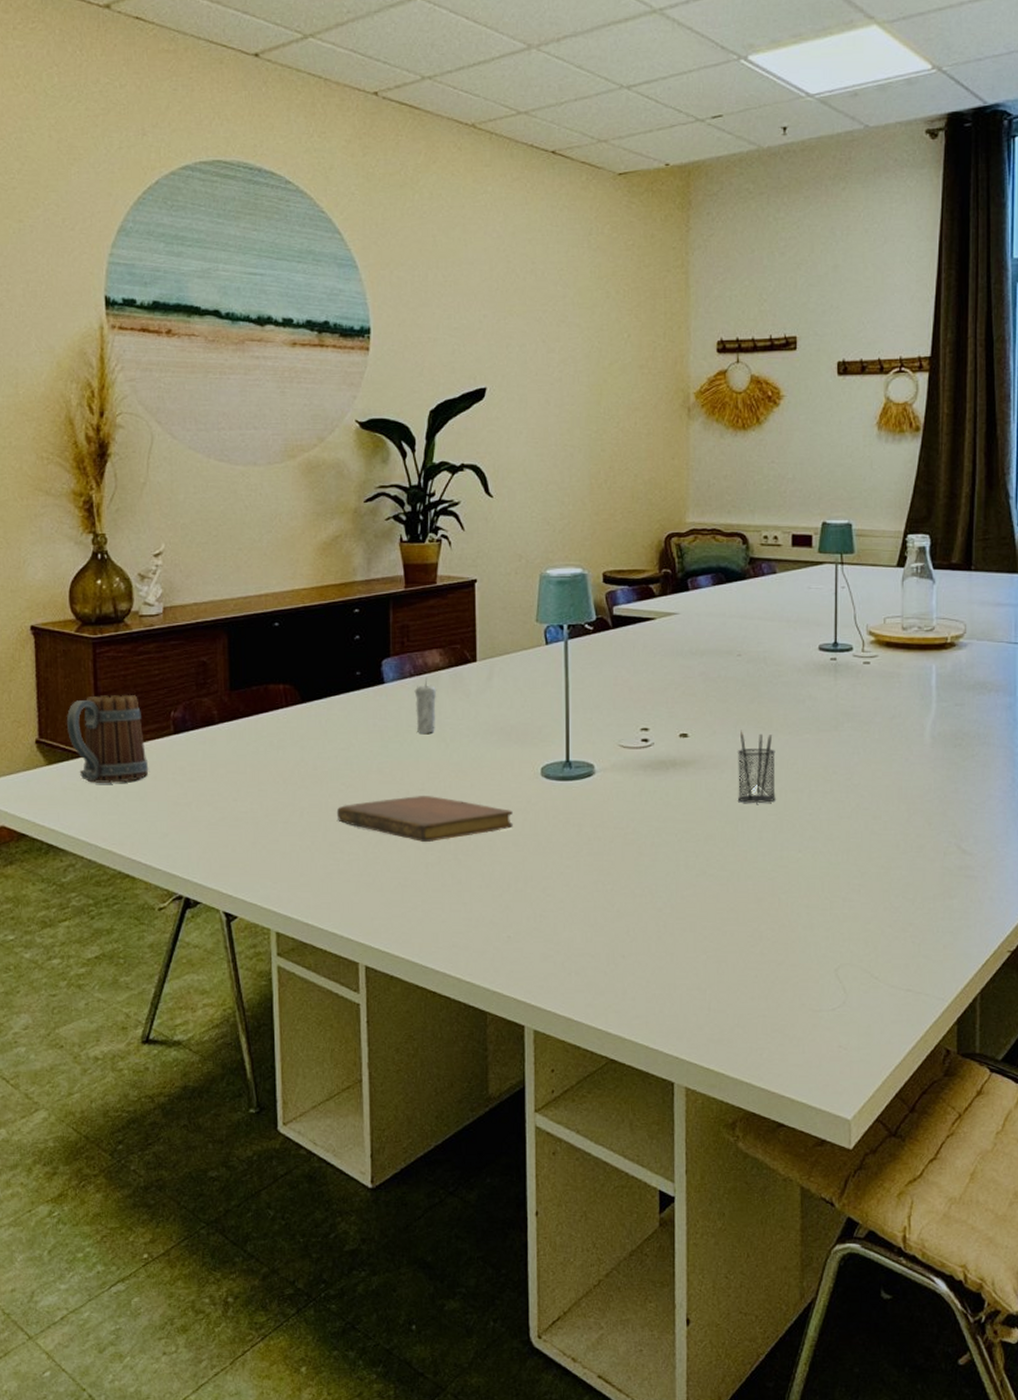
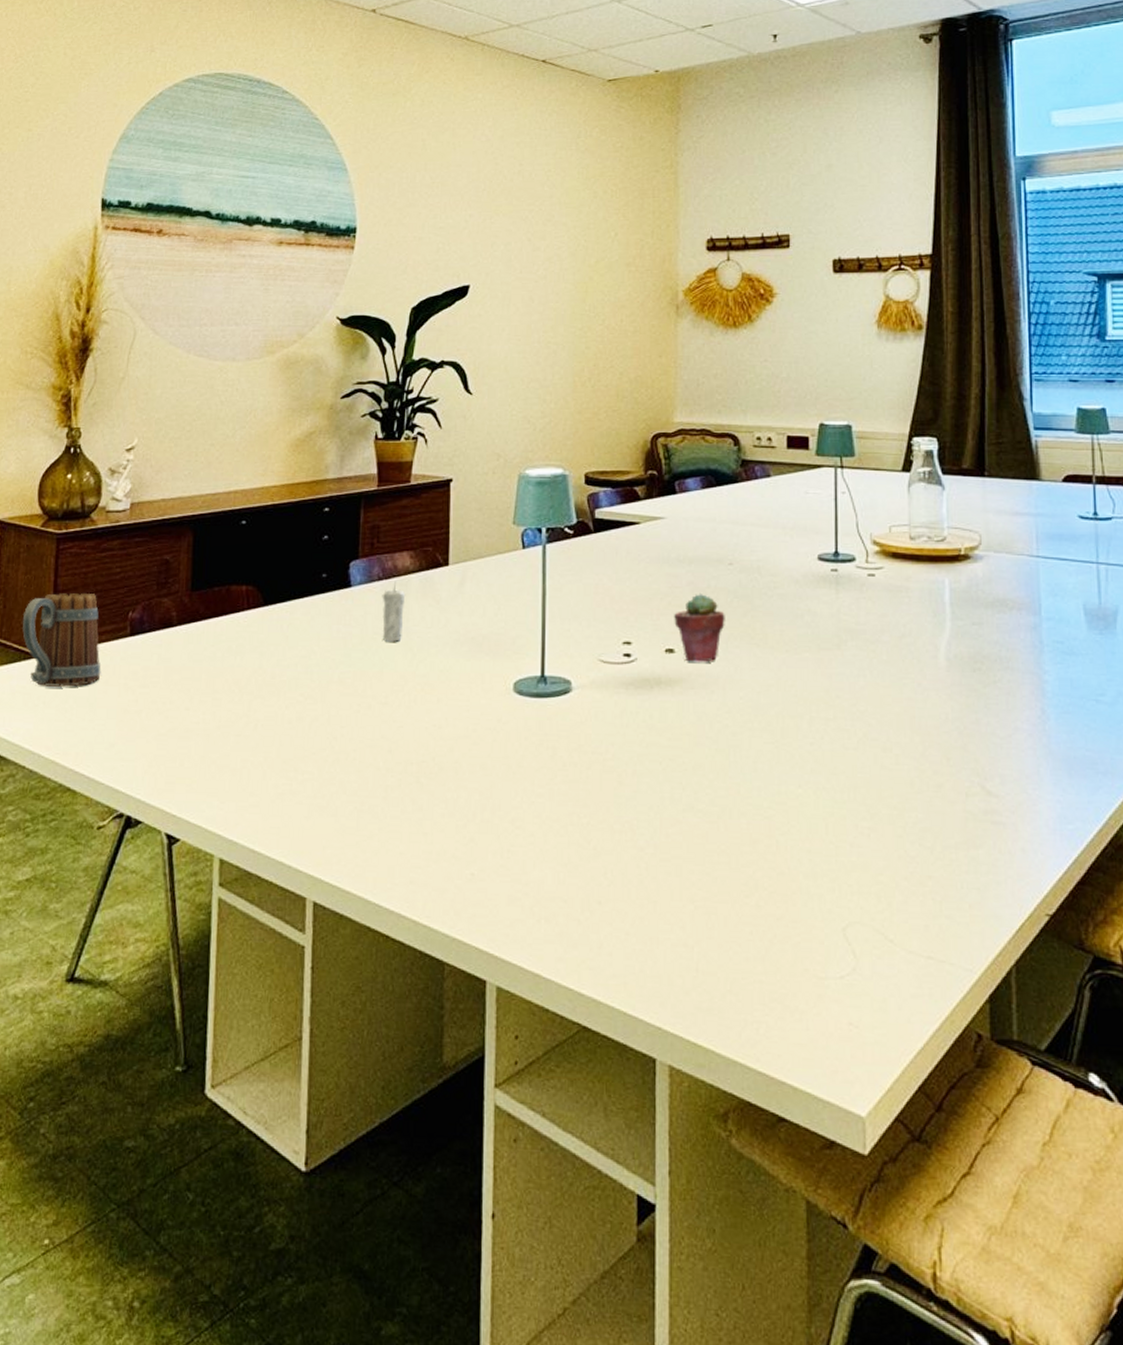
notebook: present [336,796,513,843] -> none [292,710,481,763]
potted succulent: none [688,682,734,745] -> present [674,592,725,662]
pencil holder: present [737,730,776,803] -> none [728,646,772,729]

